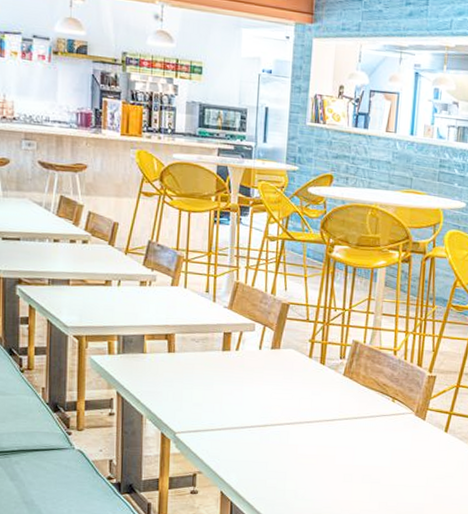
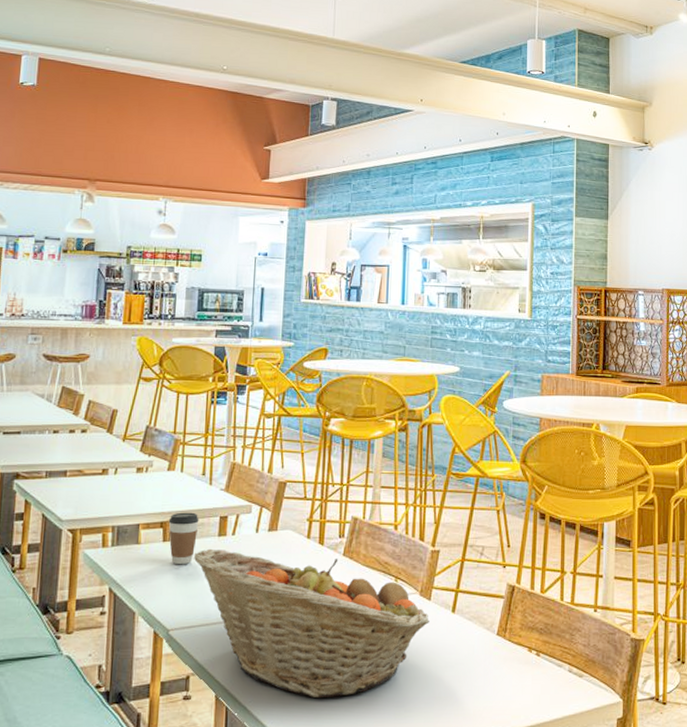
coffee cup: none [173,326,203,375] -> present [168,512,199,565]
fruit basket: none [199,361,423,499] -> present [194,548,429,699]

